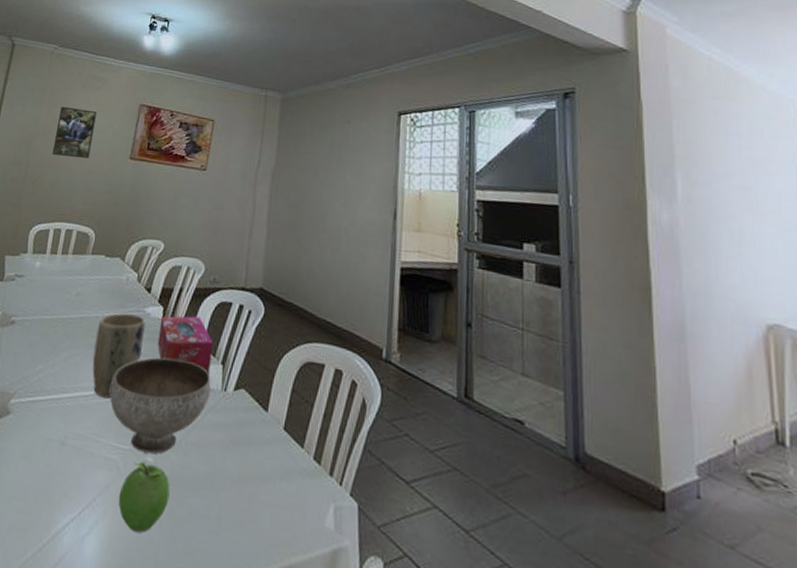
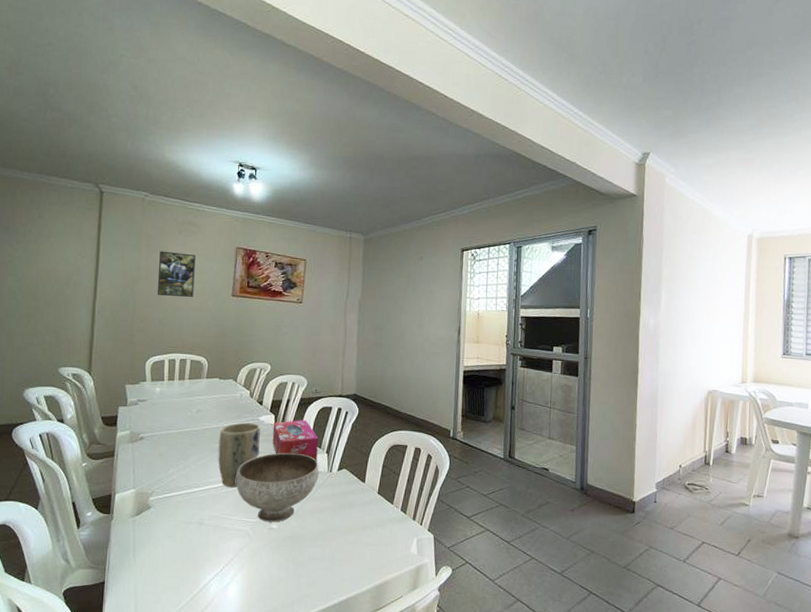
fruit: present [118,462,170,533] -> none [252,529,293,576]

